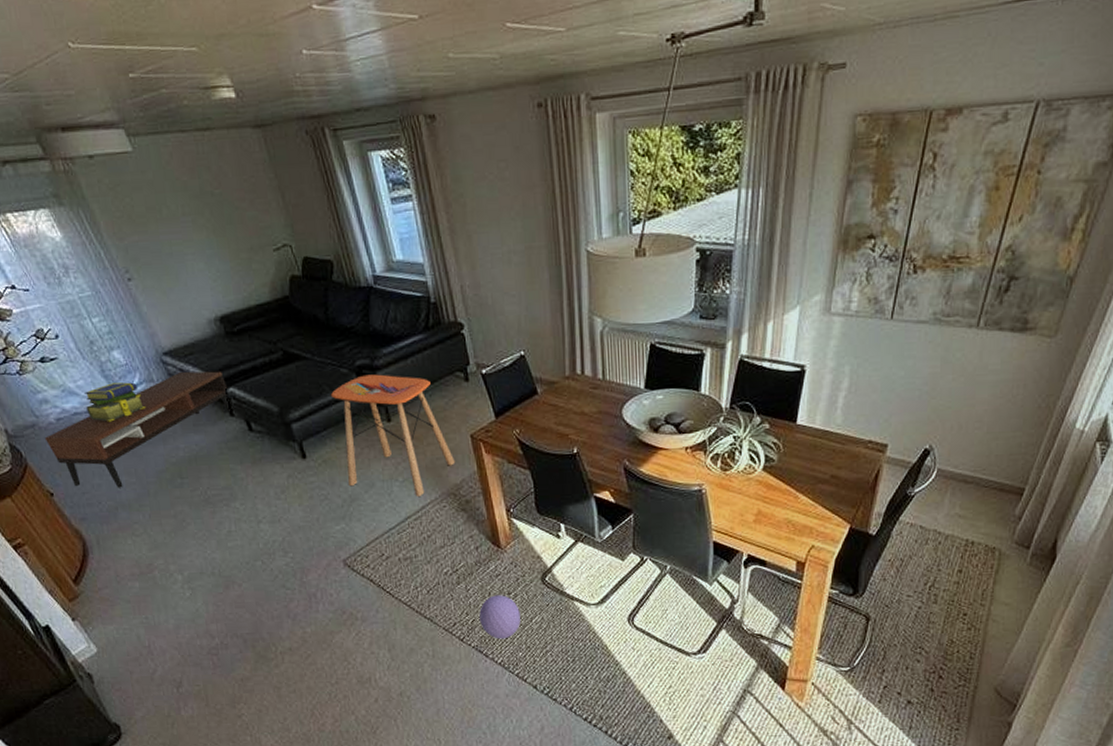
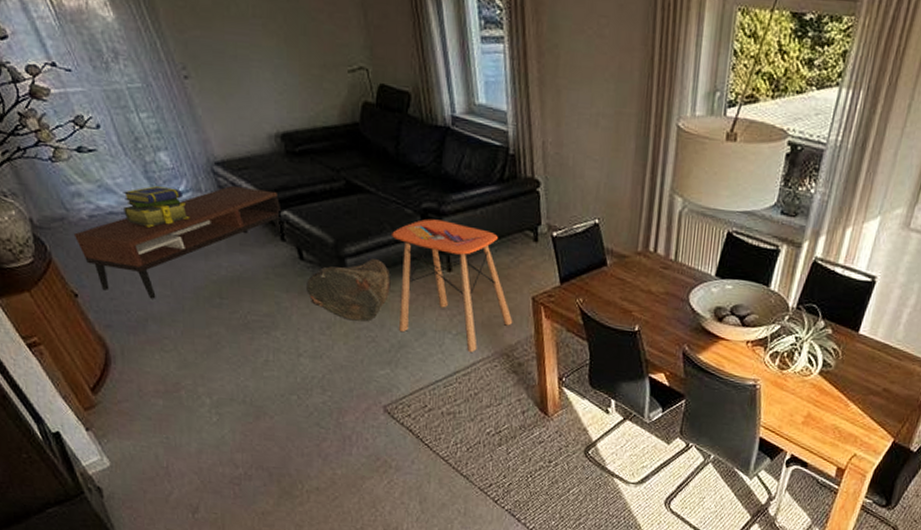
bag: none [258,420,336,482] -> present [306,259,391,322]
ball: present [479,595,521,639] -> none [517,461,558,506]

